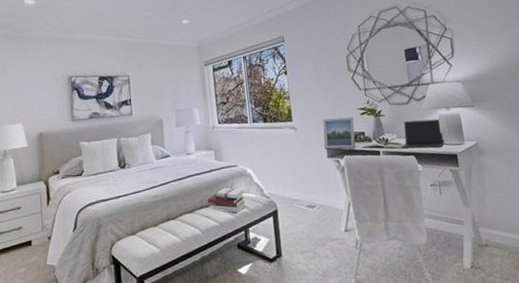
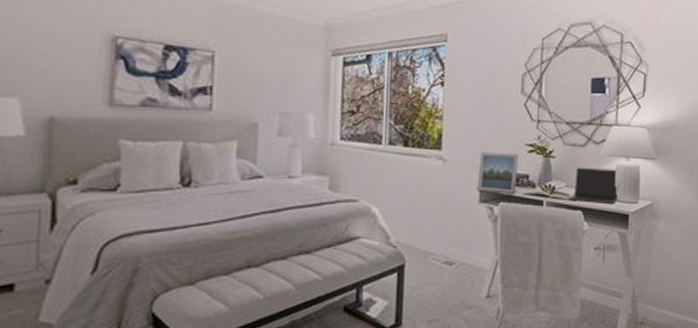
books: present [207,187,246,214] -> none [309,229,364,265]

